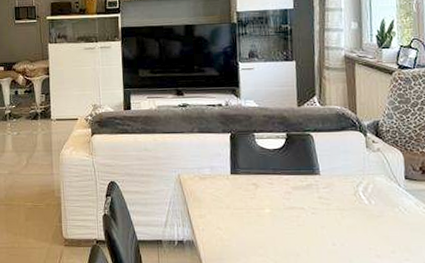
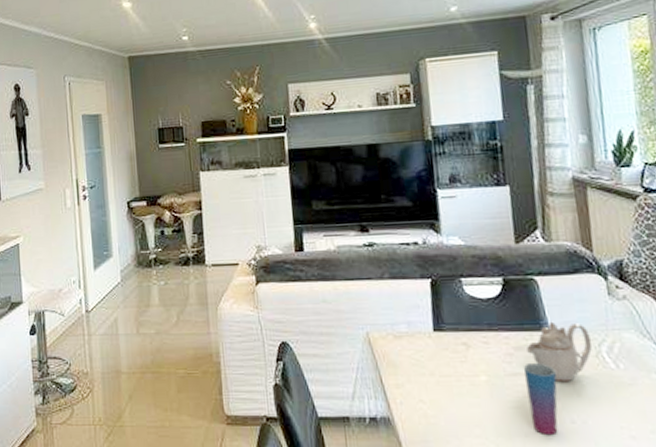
cup: none [298,199,323,255] -> present [523,362,558,436]
teapot: none [302,167,352,215] -> present [527,321,592,383]

